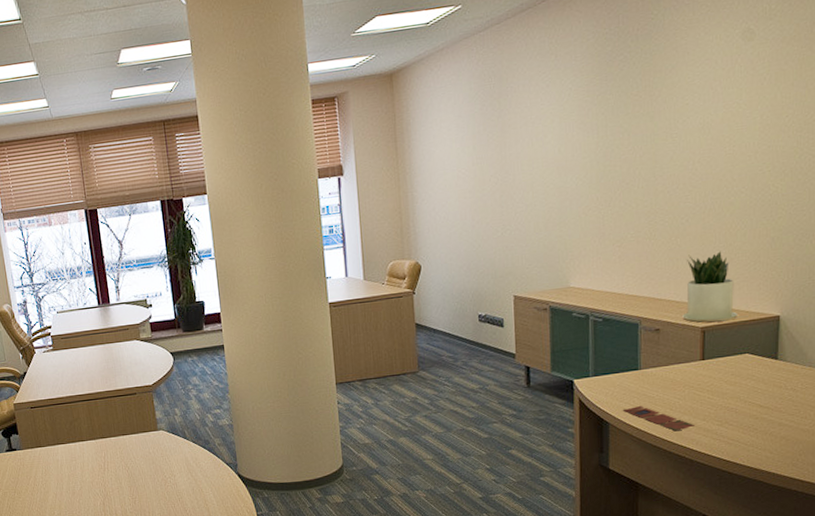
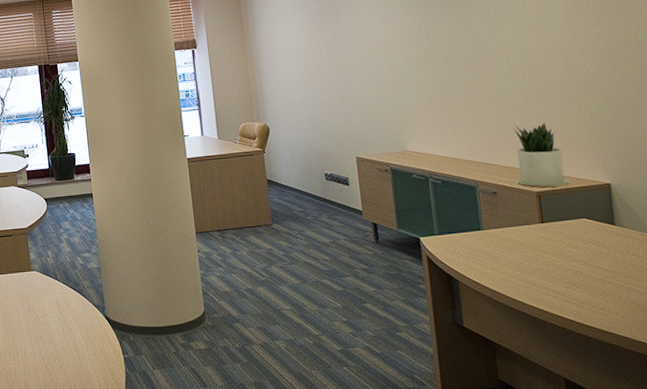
papers: present [622,406,696,432] -> none [470,265,544,292]

